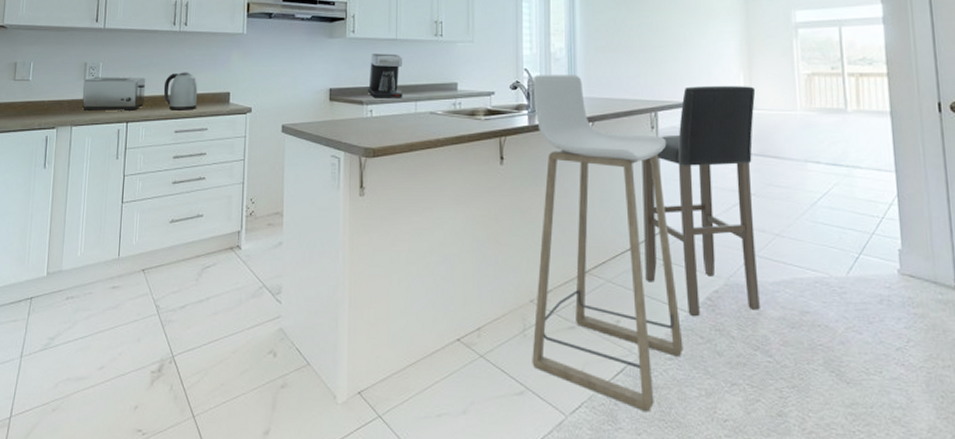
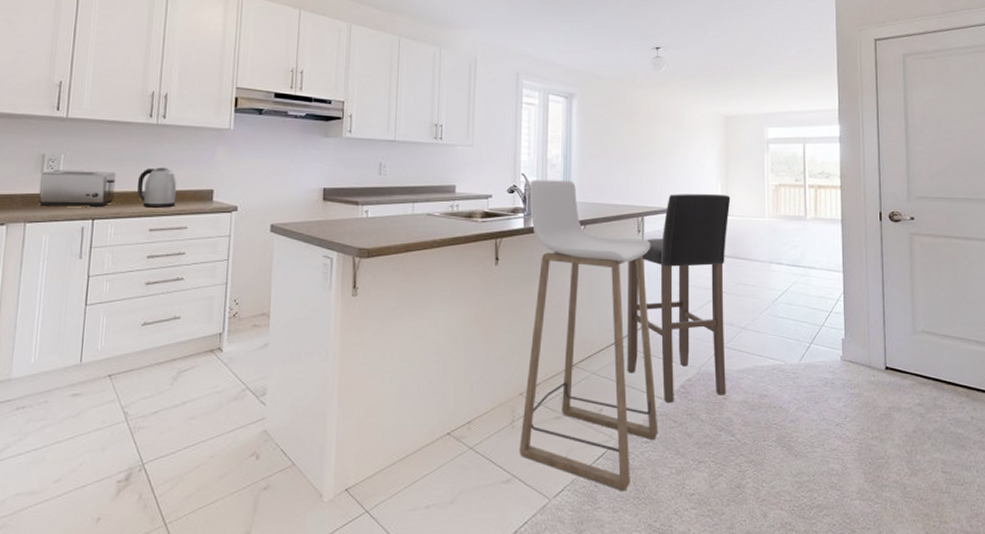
coffee maker: present [368,53,403,98] -> none [364,154,402,200]

